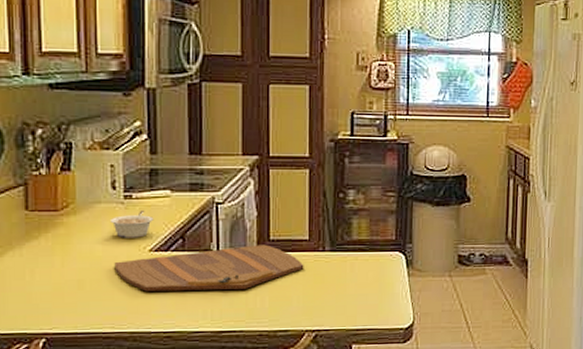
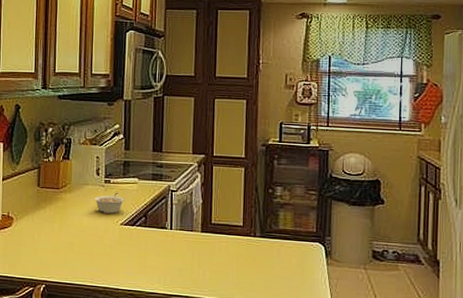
cutting board: present [114,244,304,292] -> none [95,226,238,262]

